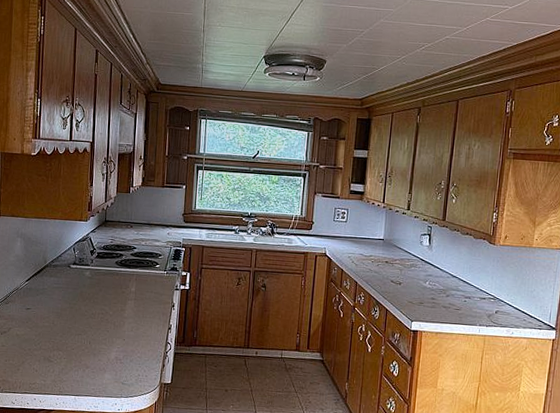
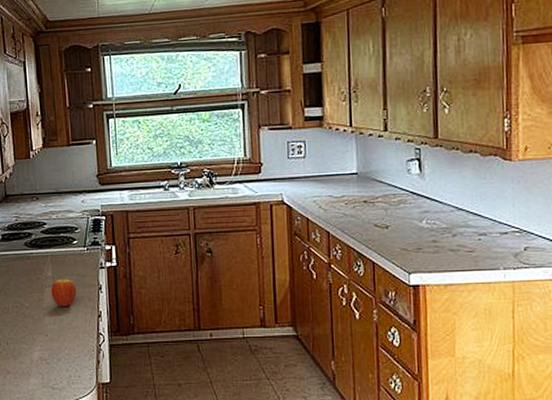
fruit: none [132,294,154,318] -> present [50,278,77,307]

